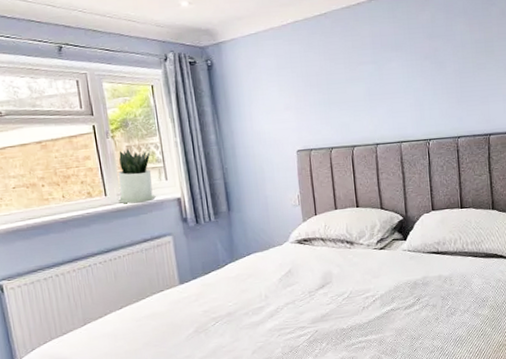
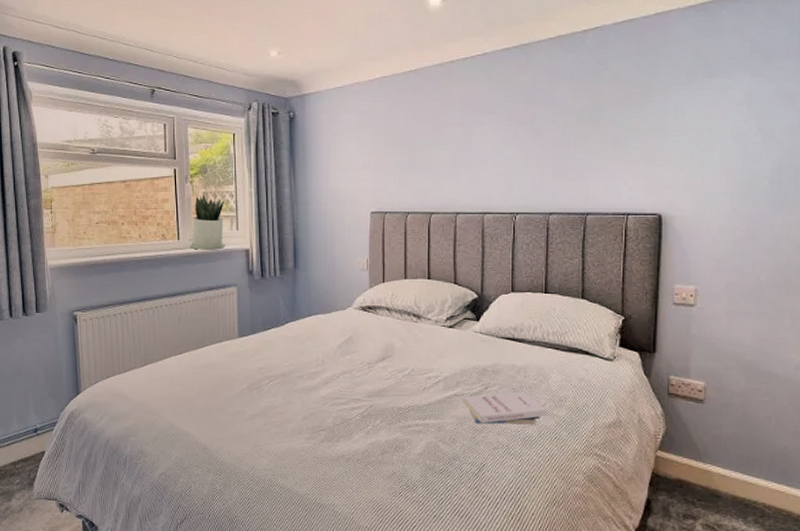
books: none [399,298,473,332] -> present [463,391,547,425]

